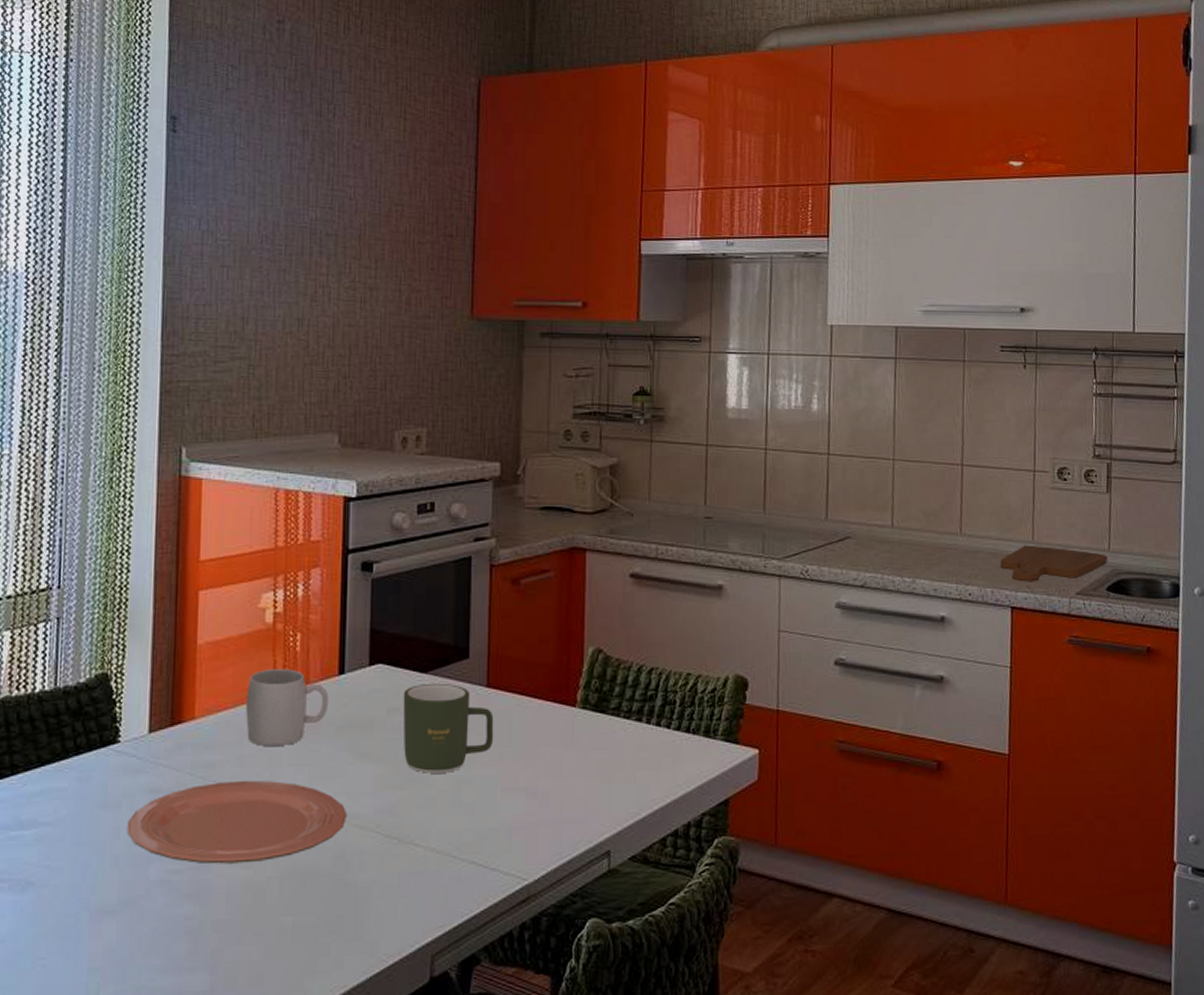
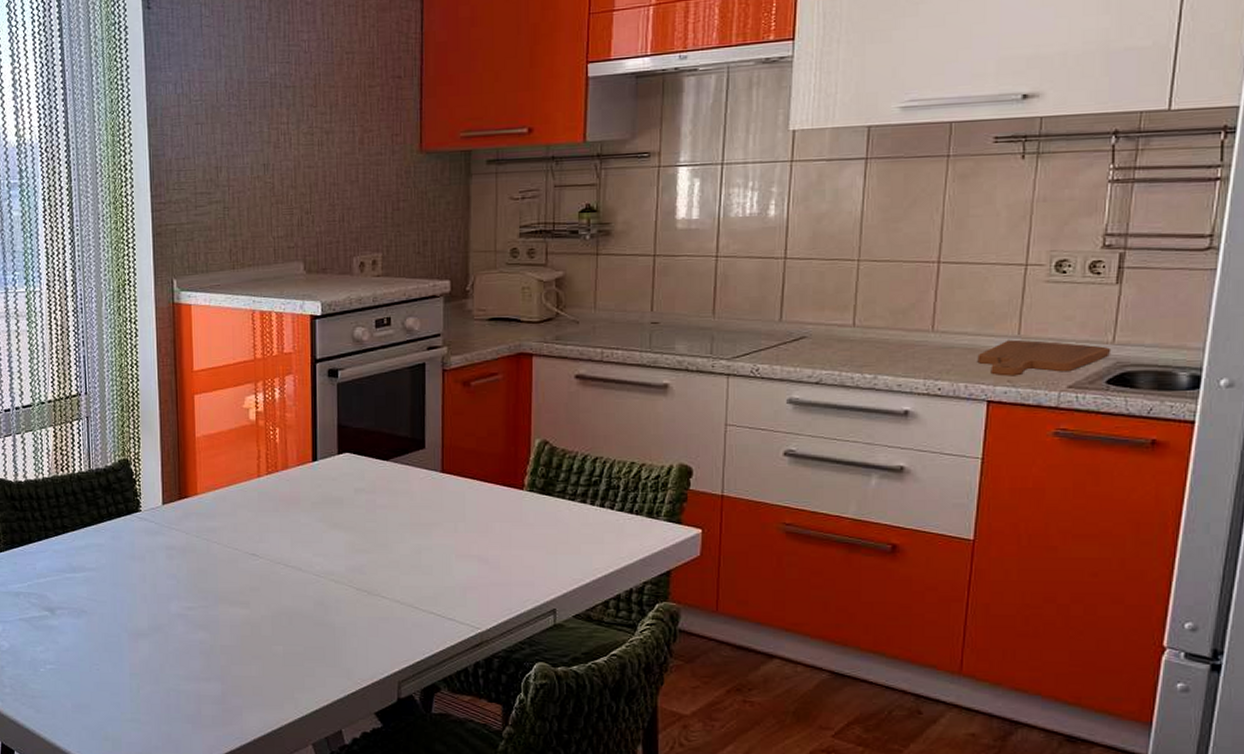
plate: present [127,780,348,865] -> none [151,542,325,605]
mug: present [246,669,329,746] -> none [237,456,305,516]
mug: present [403,683,494,773] -> none [368,468,449,541]

